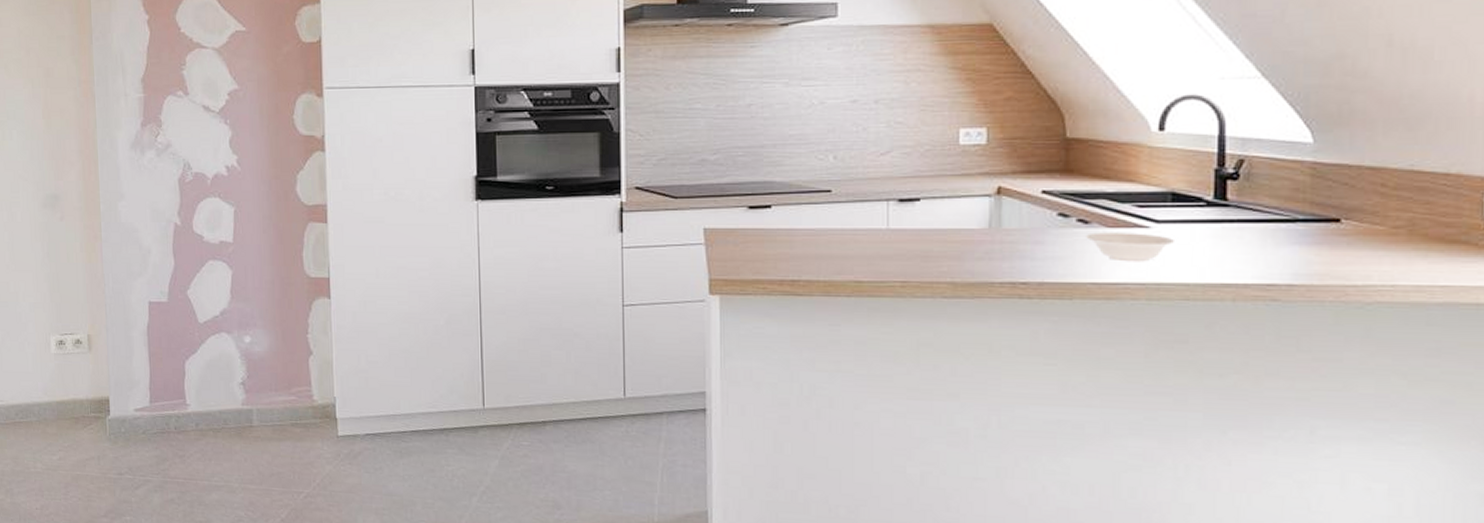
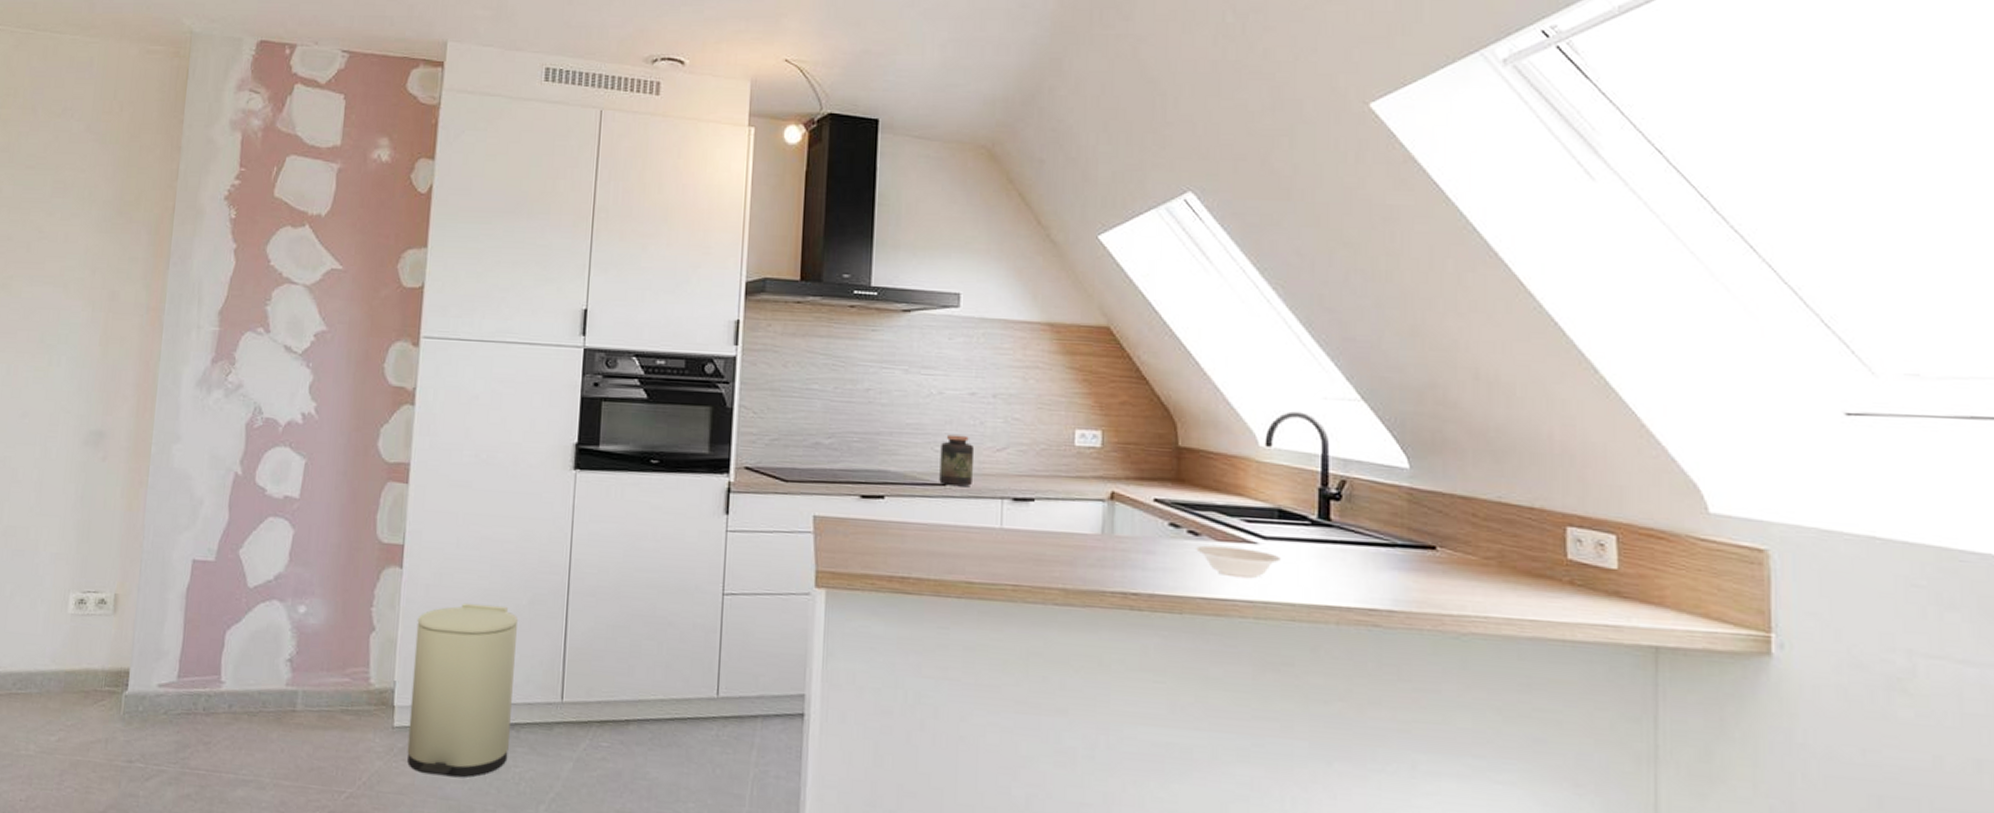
pedal bin: none [348,326,440,477] -> present [407,602,519,778]
jar: none [824,142,857,191] -> present [939,434,973,486]

